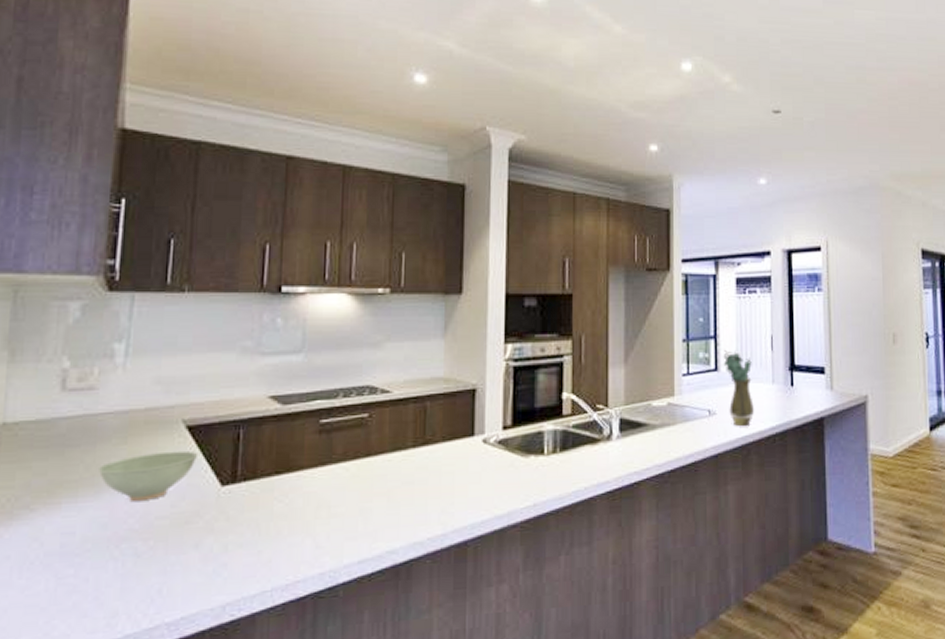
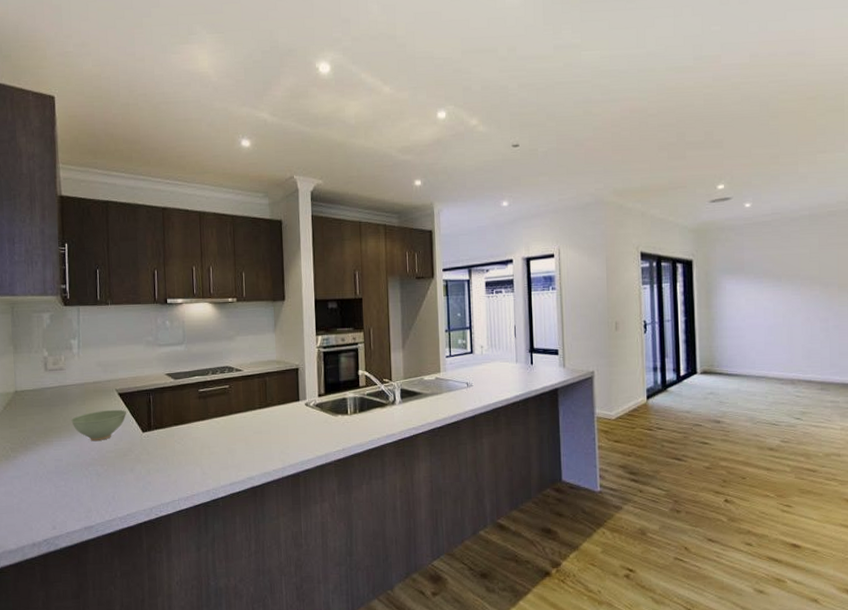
vase: present [723,350,754,426] -> none [477,338,502,395]

